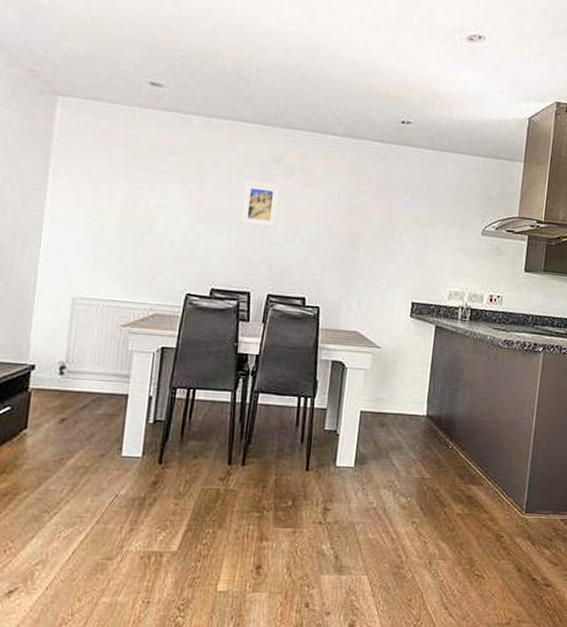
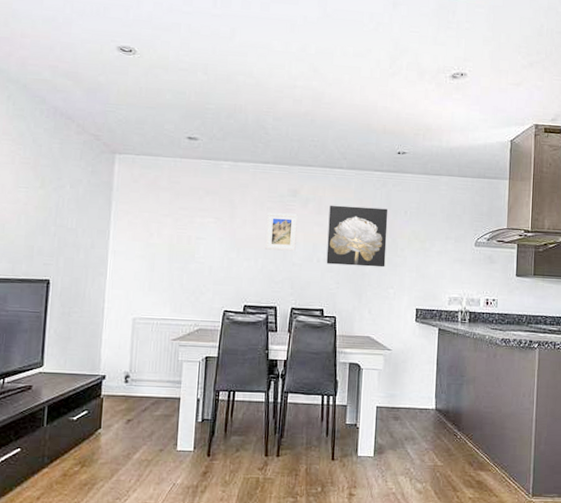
wall art: none [311,177,387,254] -> present [326,205,388,268]

